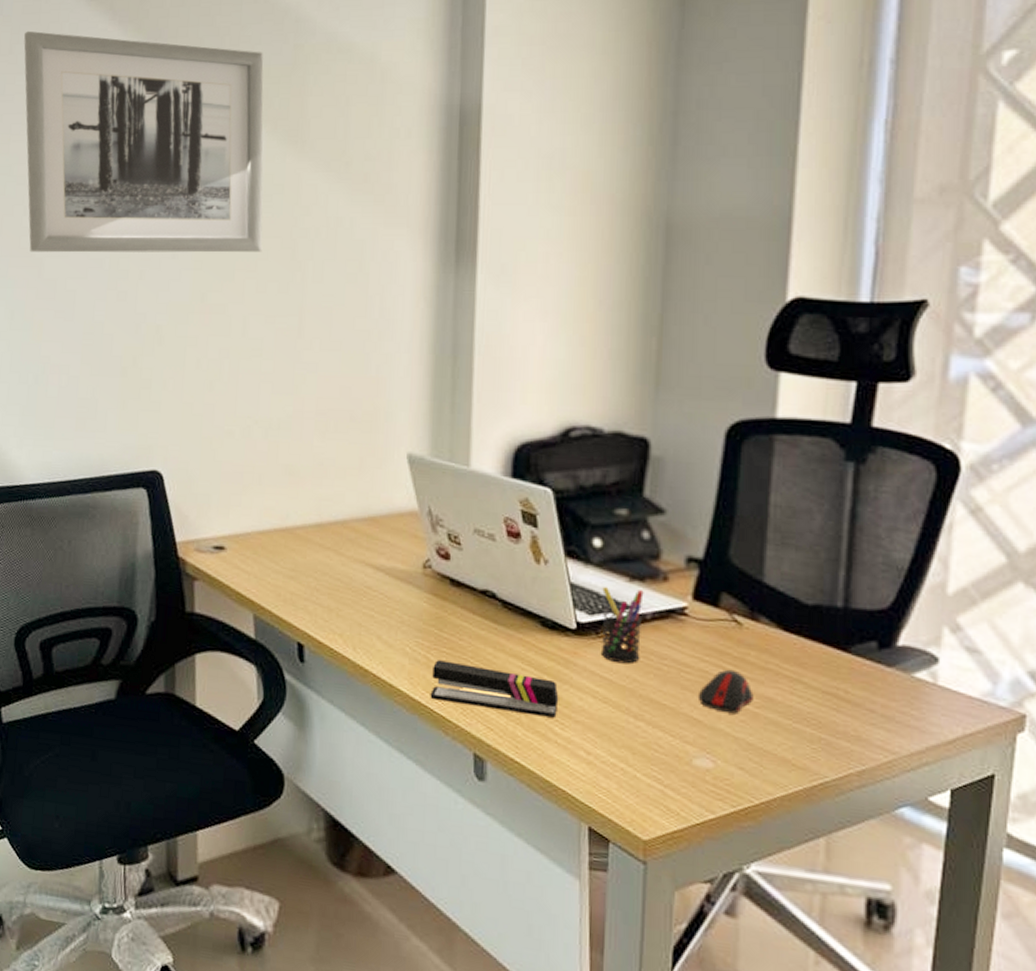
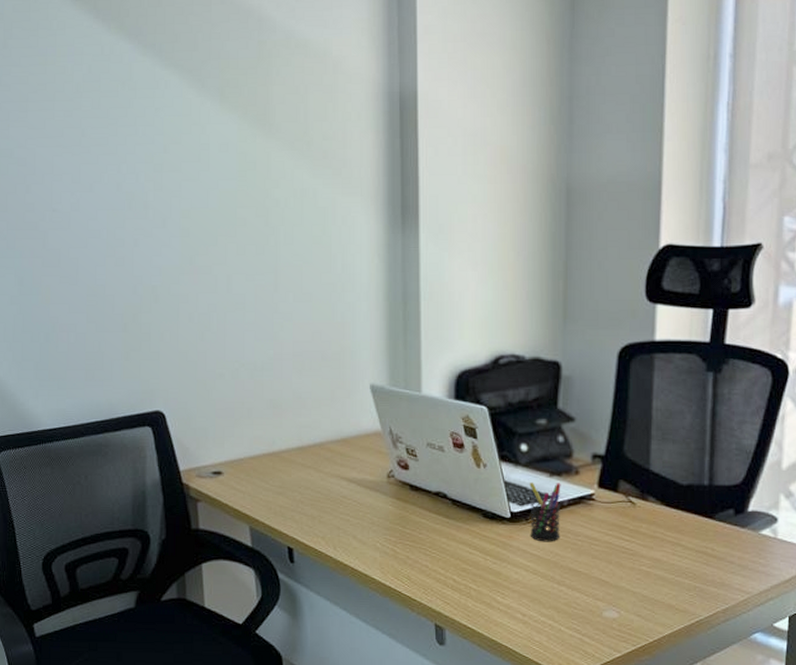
wall art: present [24,30,264,253] -> none [16,27,240,226]
stapler: present [430,660,559,718] -> none [398,552,500,590]
computer mouse: present [697,669,754,714] -> none [604,539,646,574]

